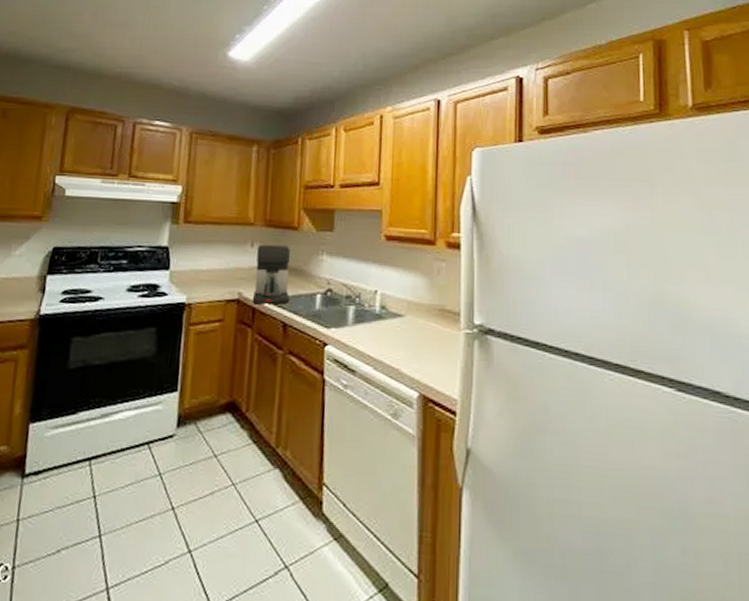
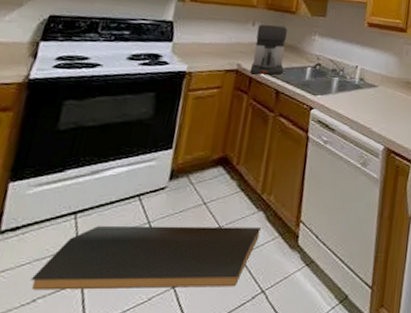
door mat: none [55,475,280,558] -> present [31,225,262,289]

